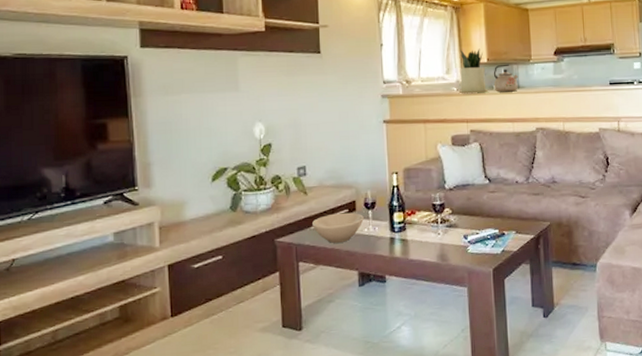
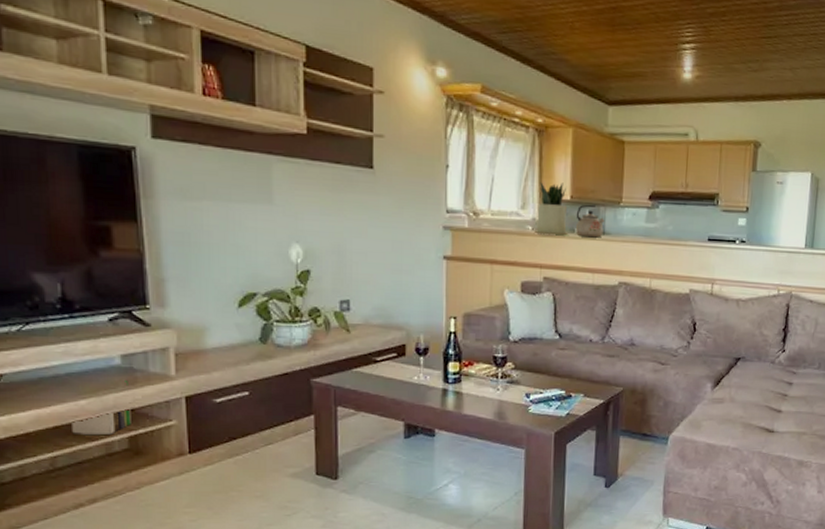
books: none [71,254,123,309] -> present [72,379,133,436]
bowl: present [311,212,364,243] -> none [353,356,414,389]

